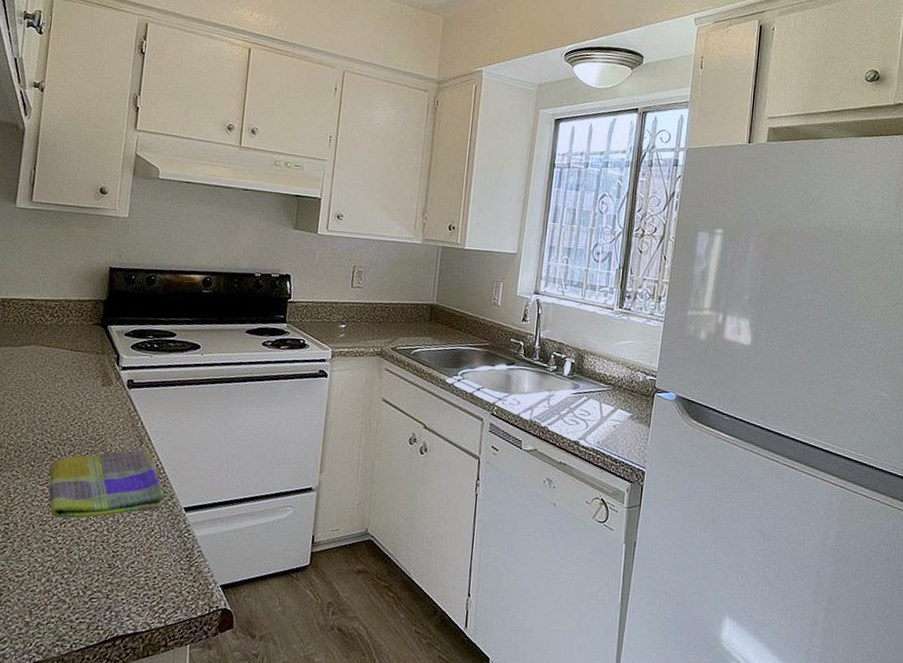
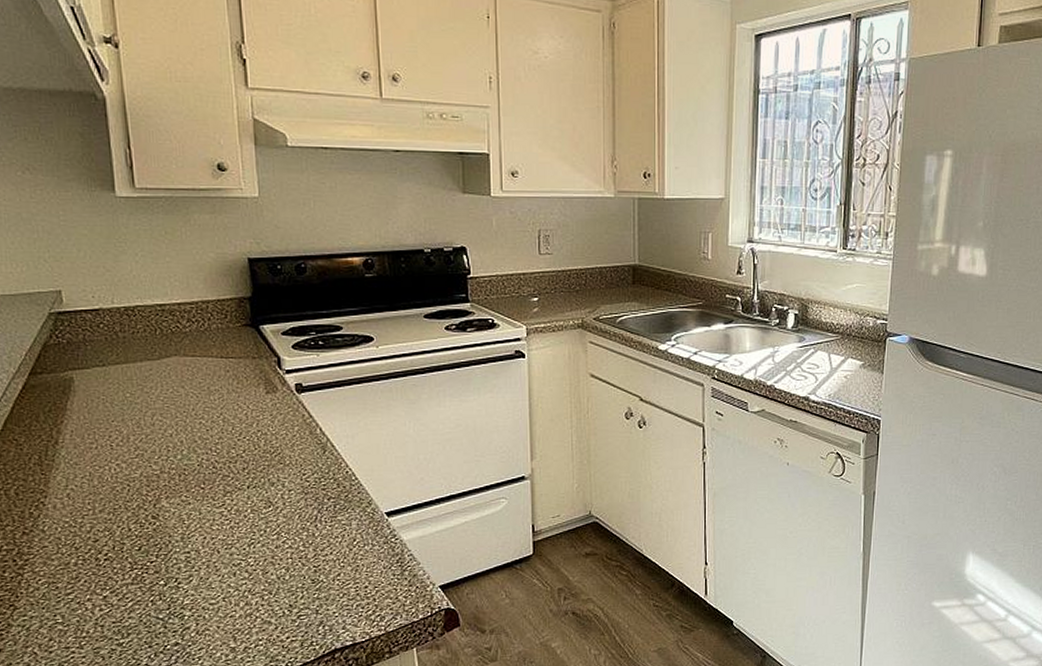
dish towel: present [49,449,165,519] -> none [225,457,361,540]

